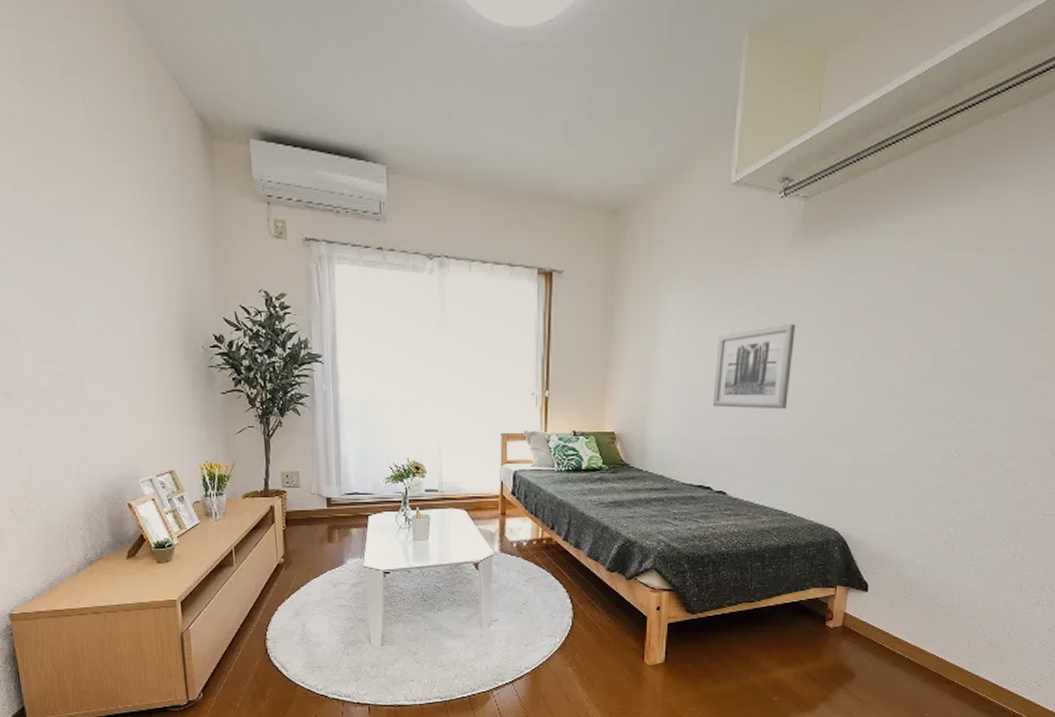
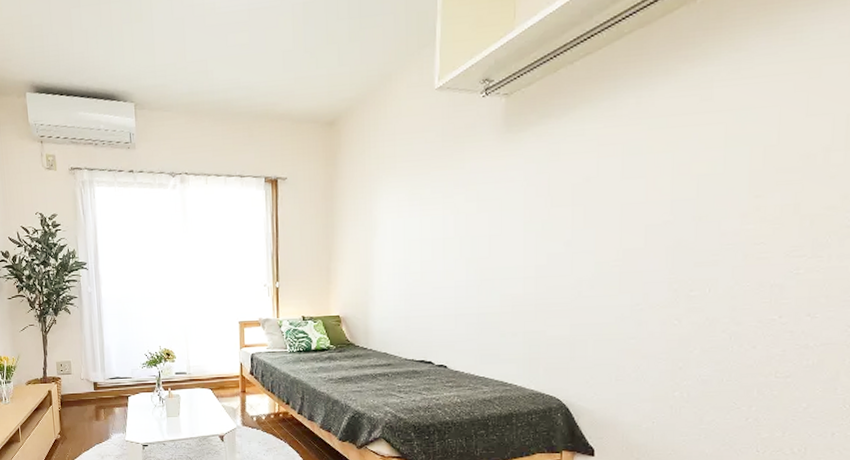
wall art: present [712,323,796,410] -> none [429,208,504,289]

